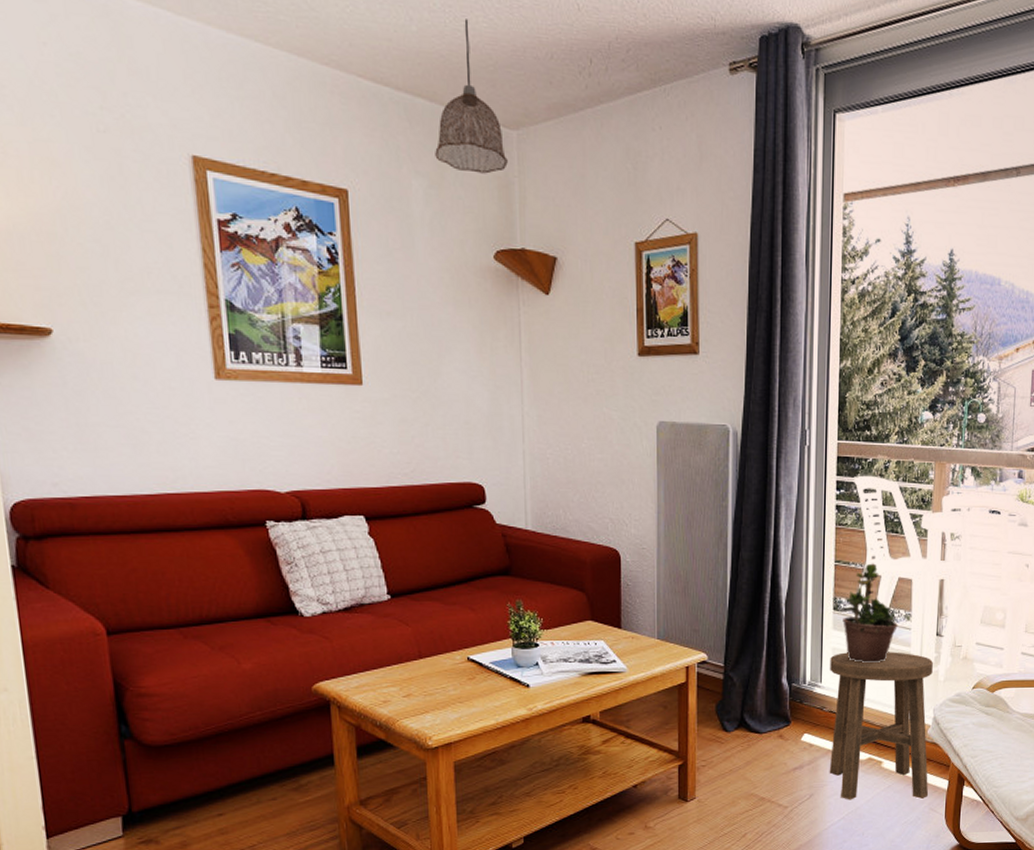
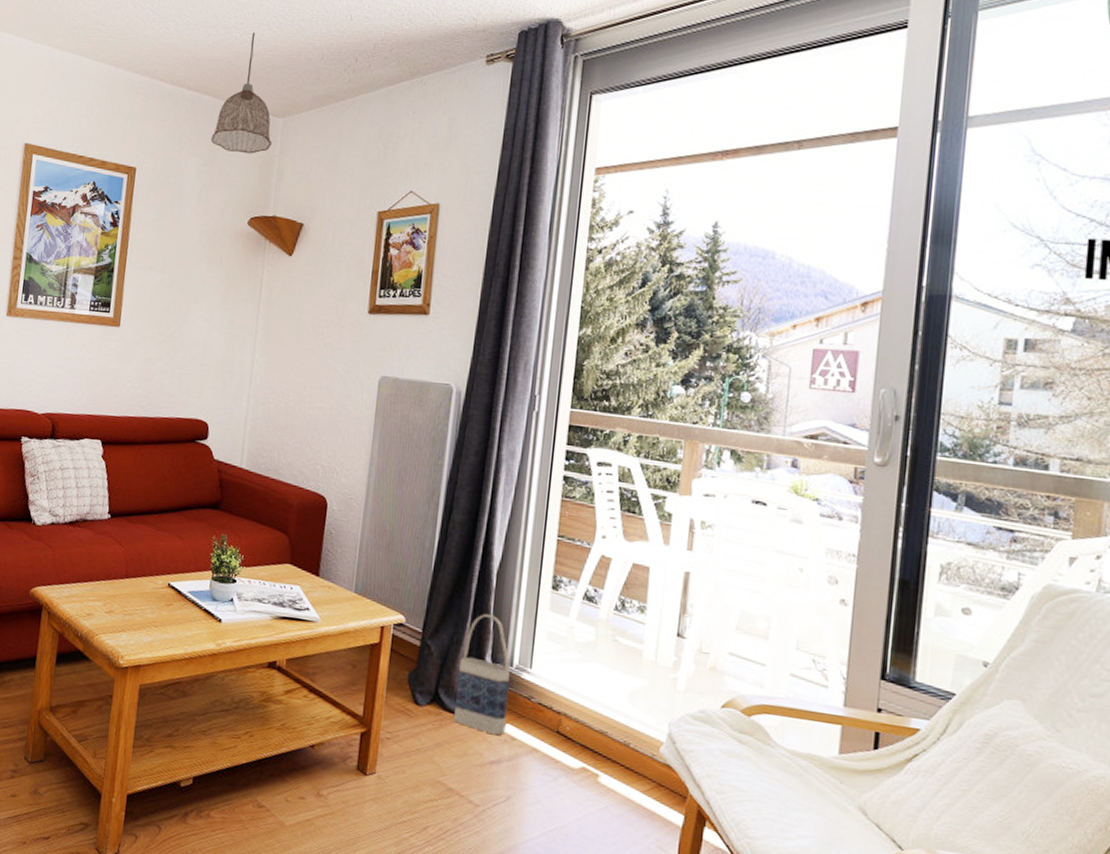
bag: none [760,641,805,745] -> present [454,614,510,735]
stool: present [829,652,933,800] -> none [532,638,671,832]
potted plant: present [838,563,898,663] -> none [557,543,629,657]

